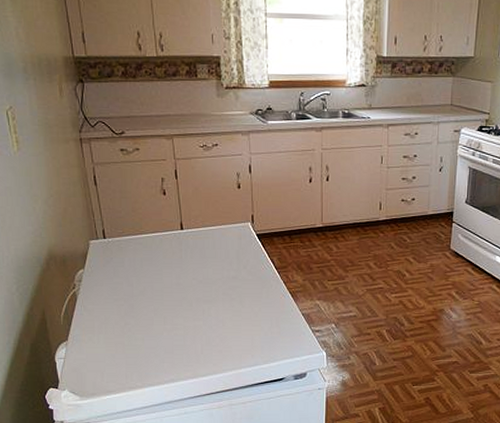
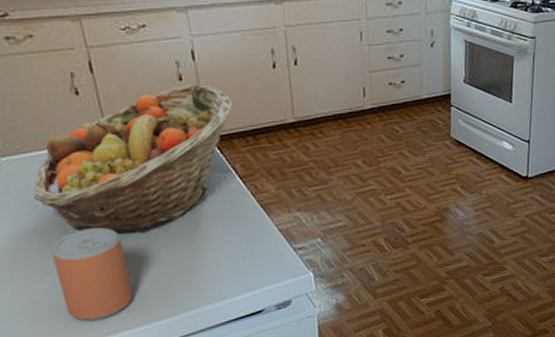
fruit basket: none [127,191,277,305] -> present [33,83,235,234]
beverage can: none [134,298,188,370] -> present [50,227,134,322]

